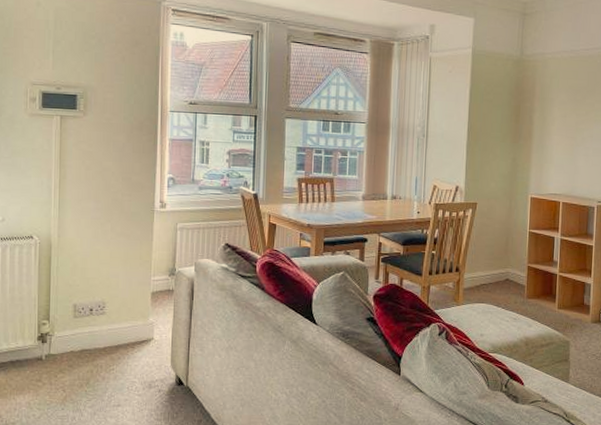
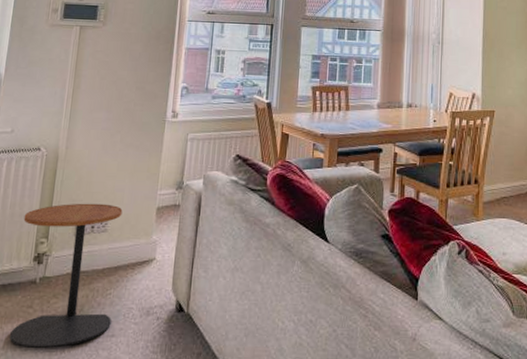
side table: none [23,288,119,417] -> present [10,203,123,349]

